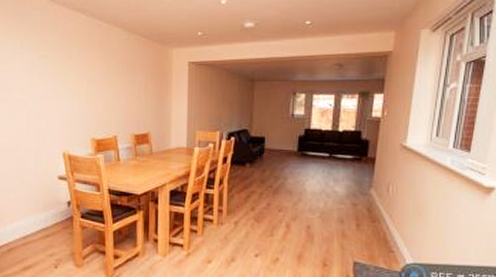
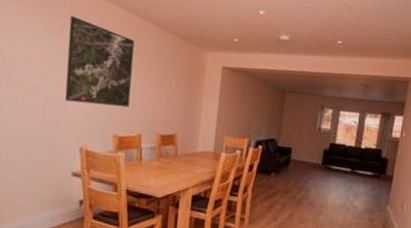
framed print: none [42,29,104,111] -> present [65,15,135,108]

